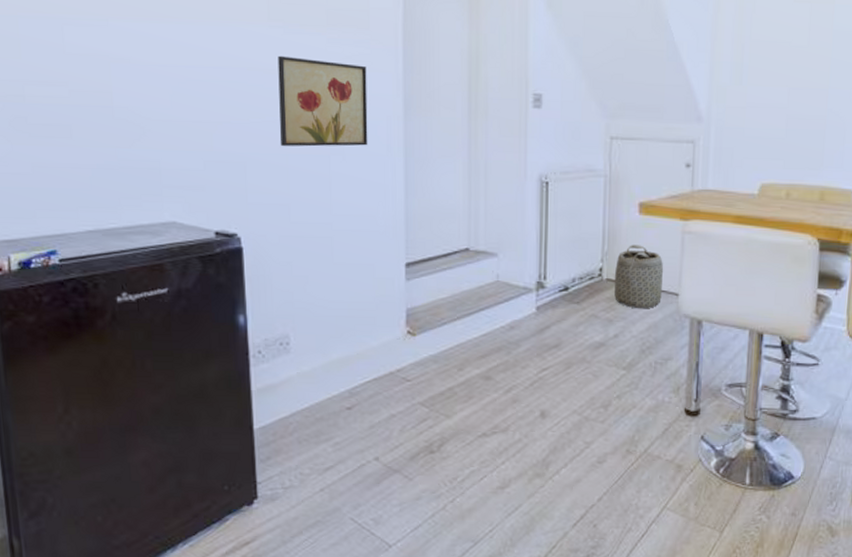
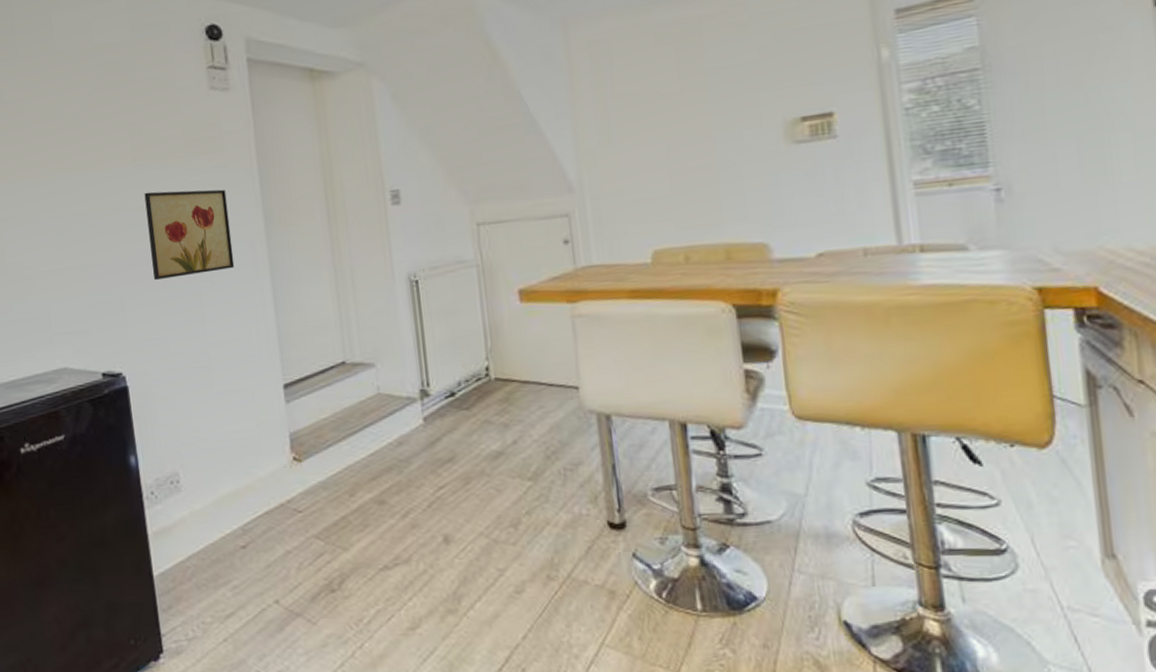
basket: present [614,245,664,309] -> none [502,336,560,409]

